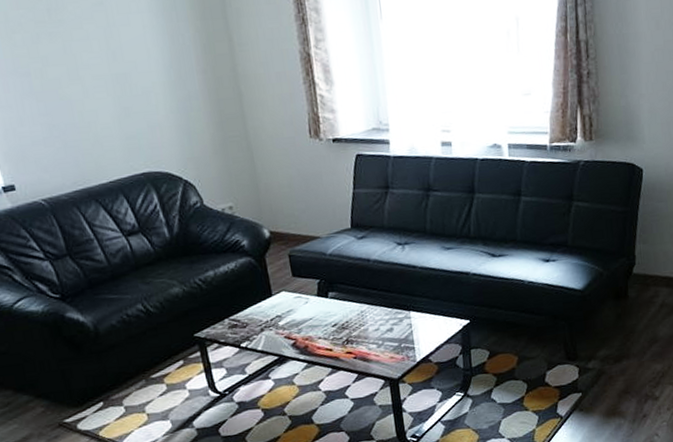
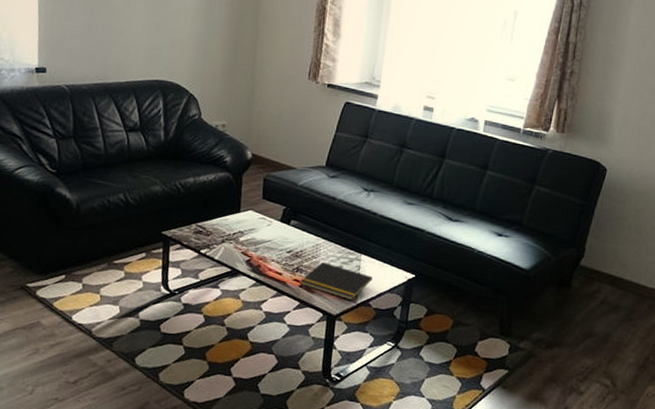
notepad: none [353,328,427,361] -> present [300,262,373,301]

